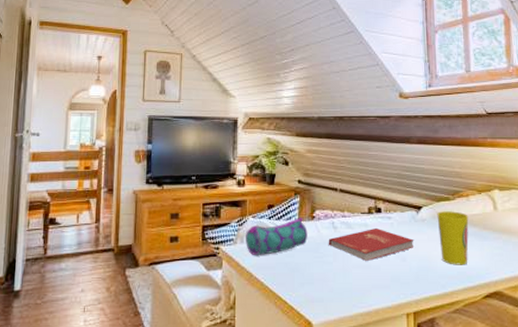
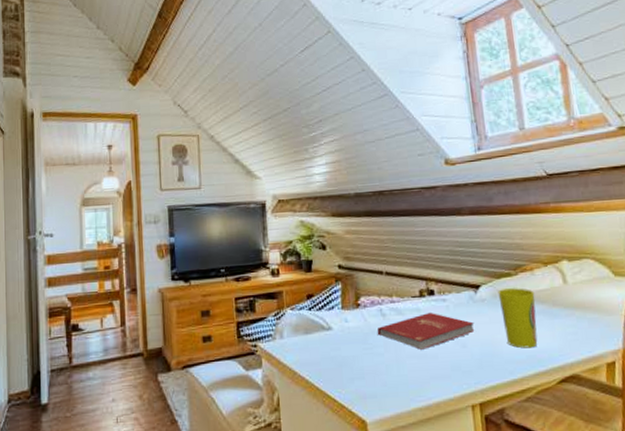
pencil case: present [245,218,308,256] -> none [284,306,354,352]

